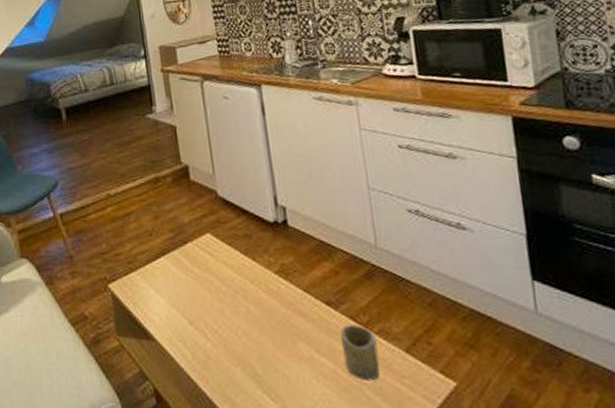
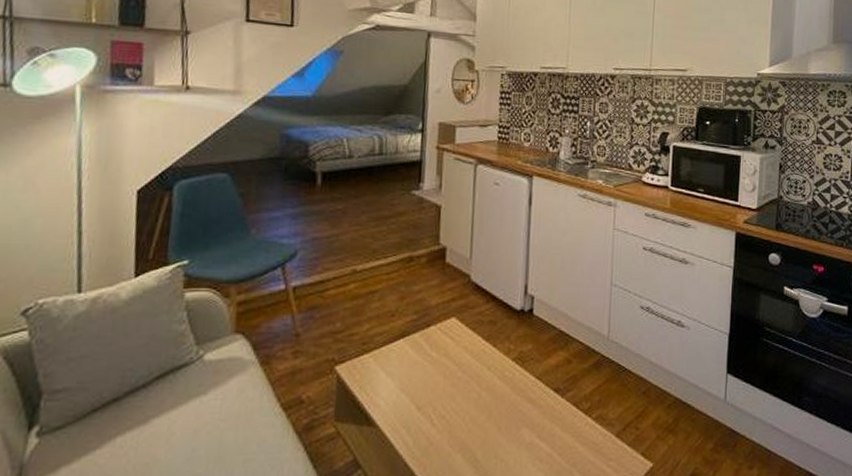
cup: present [340,324,380,381] -> none [561,411,593,464]

